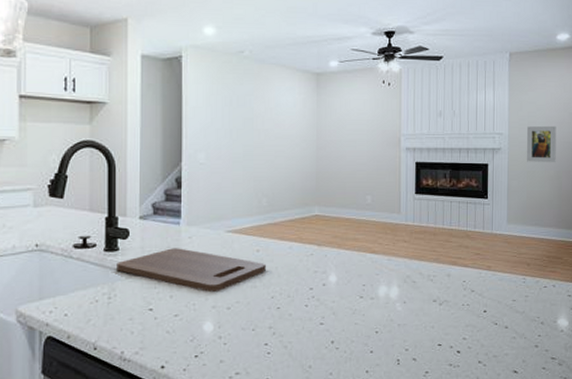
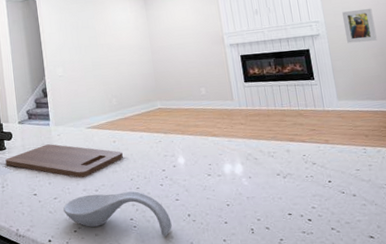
spoon rest: none [185,311,312,365] -> present [63,191,172,236]

